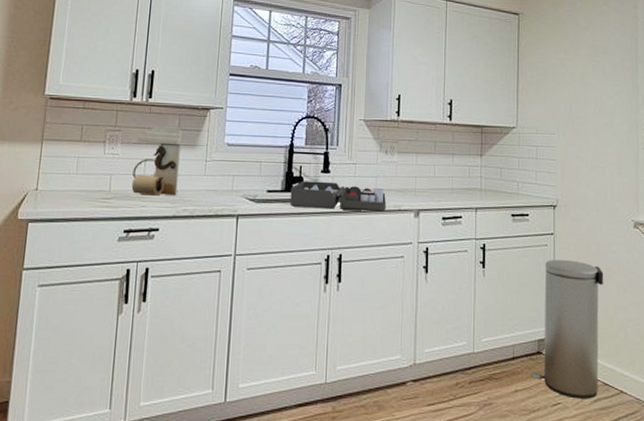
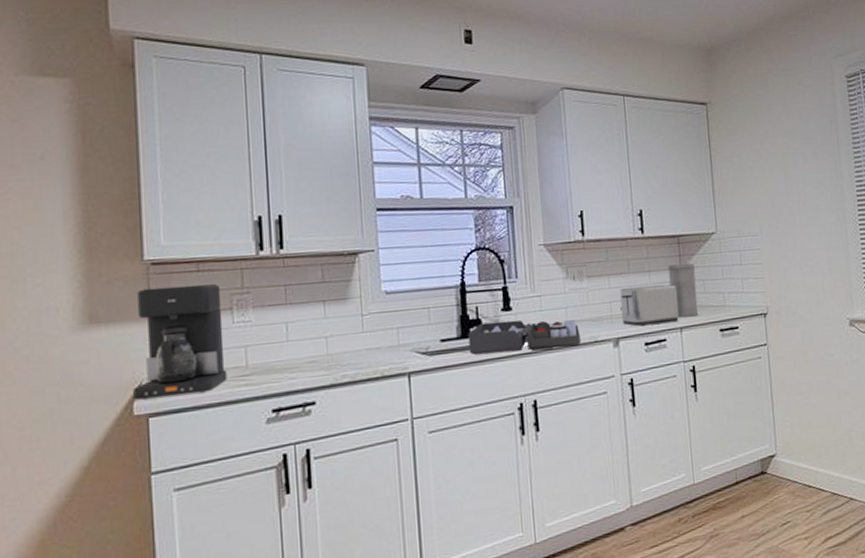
coffee maker: none [20,117,99,208] -> present [133,284,227,401]
paper towel holder: present [131,128,182,196] -> none [272,281,332,366]
toaster: none [424,166,476,203] -> present [620,284,679,327]
canister: none [470,151,495,200] -> present [668,263,699,318]
pedal bin: present [531,260,604,399] -> none [757,369,827,514]

